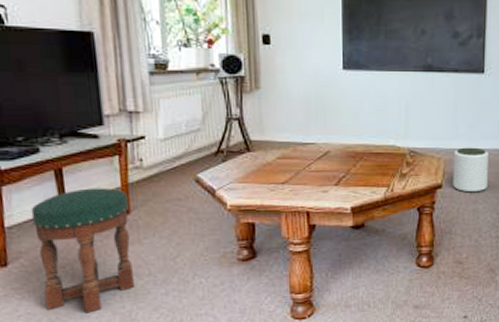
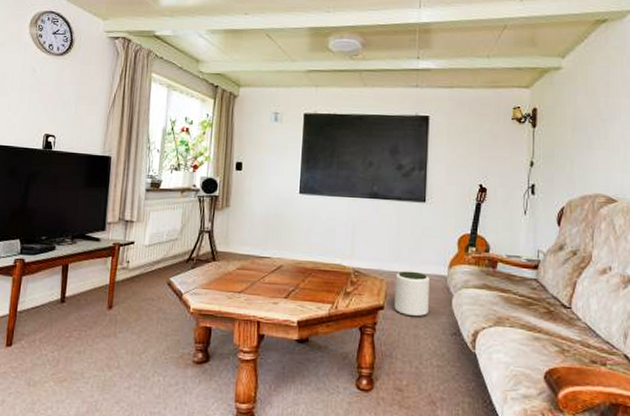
stool: present [31,188,134,314] -> none [32,283,113,399]

